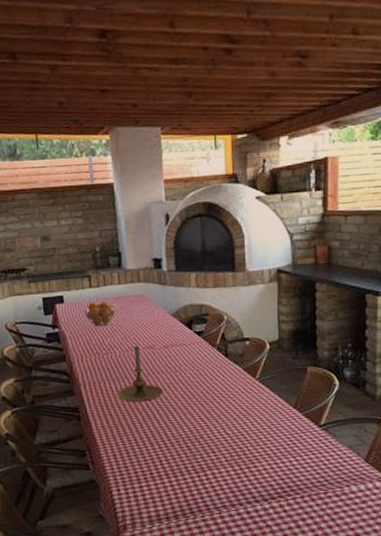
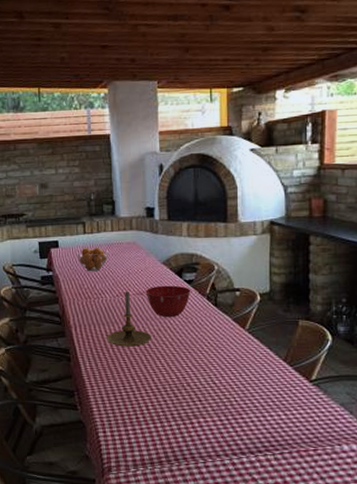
mixing bowl: none [155,337,201,371] -> present [145,285,191,318]

